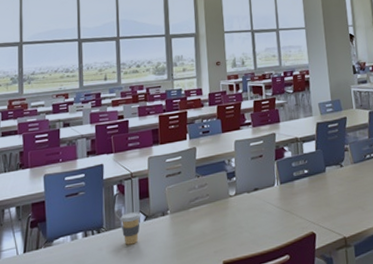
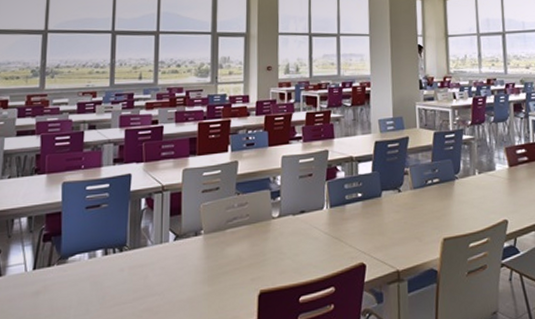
coffee cup: present [120,212,141,245] -> none [147,230,171,267]

